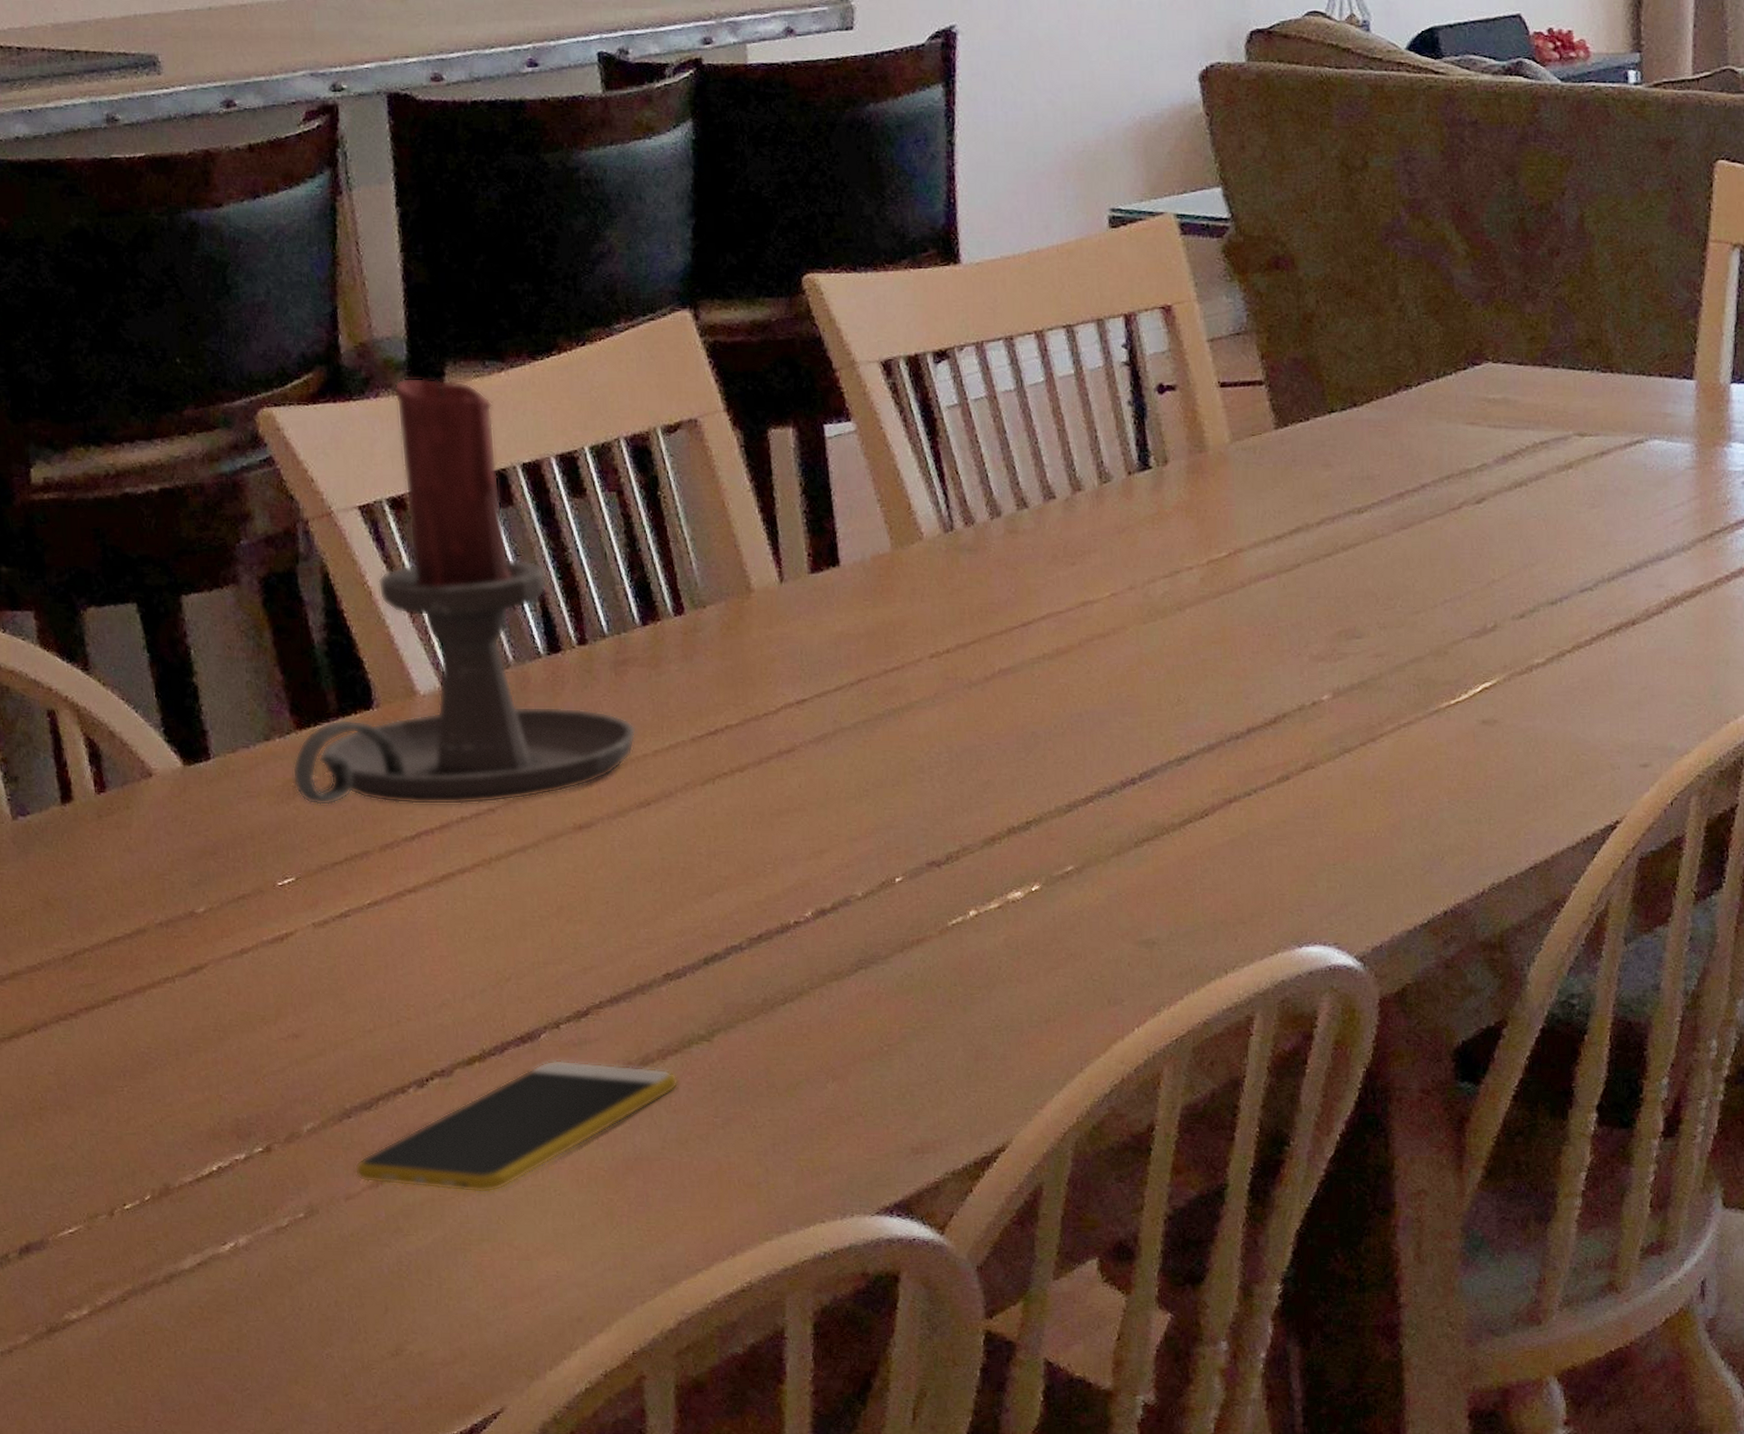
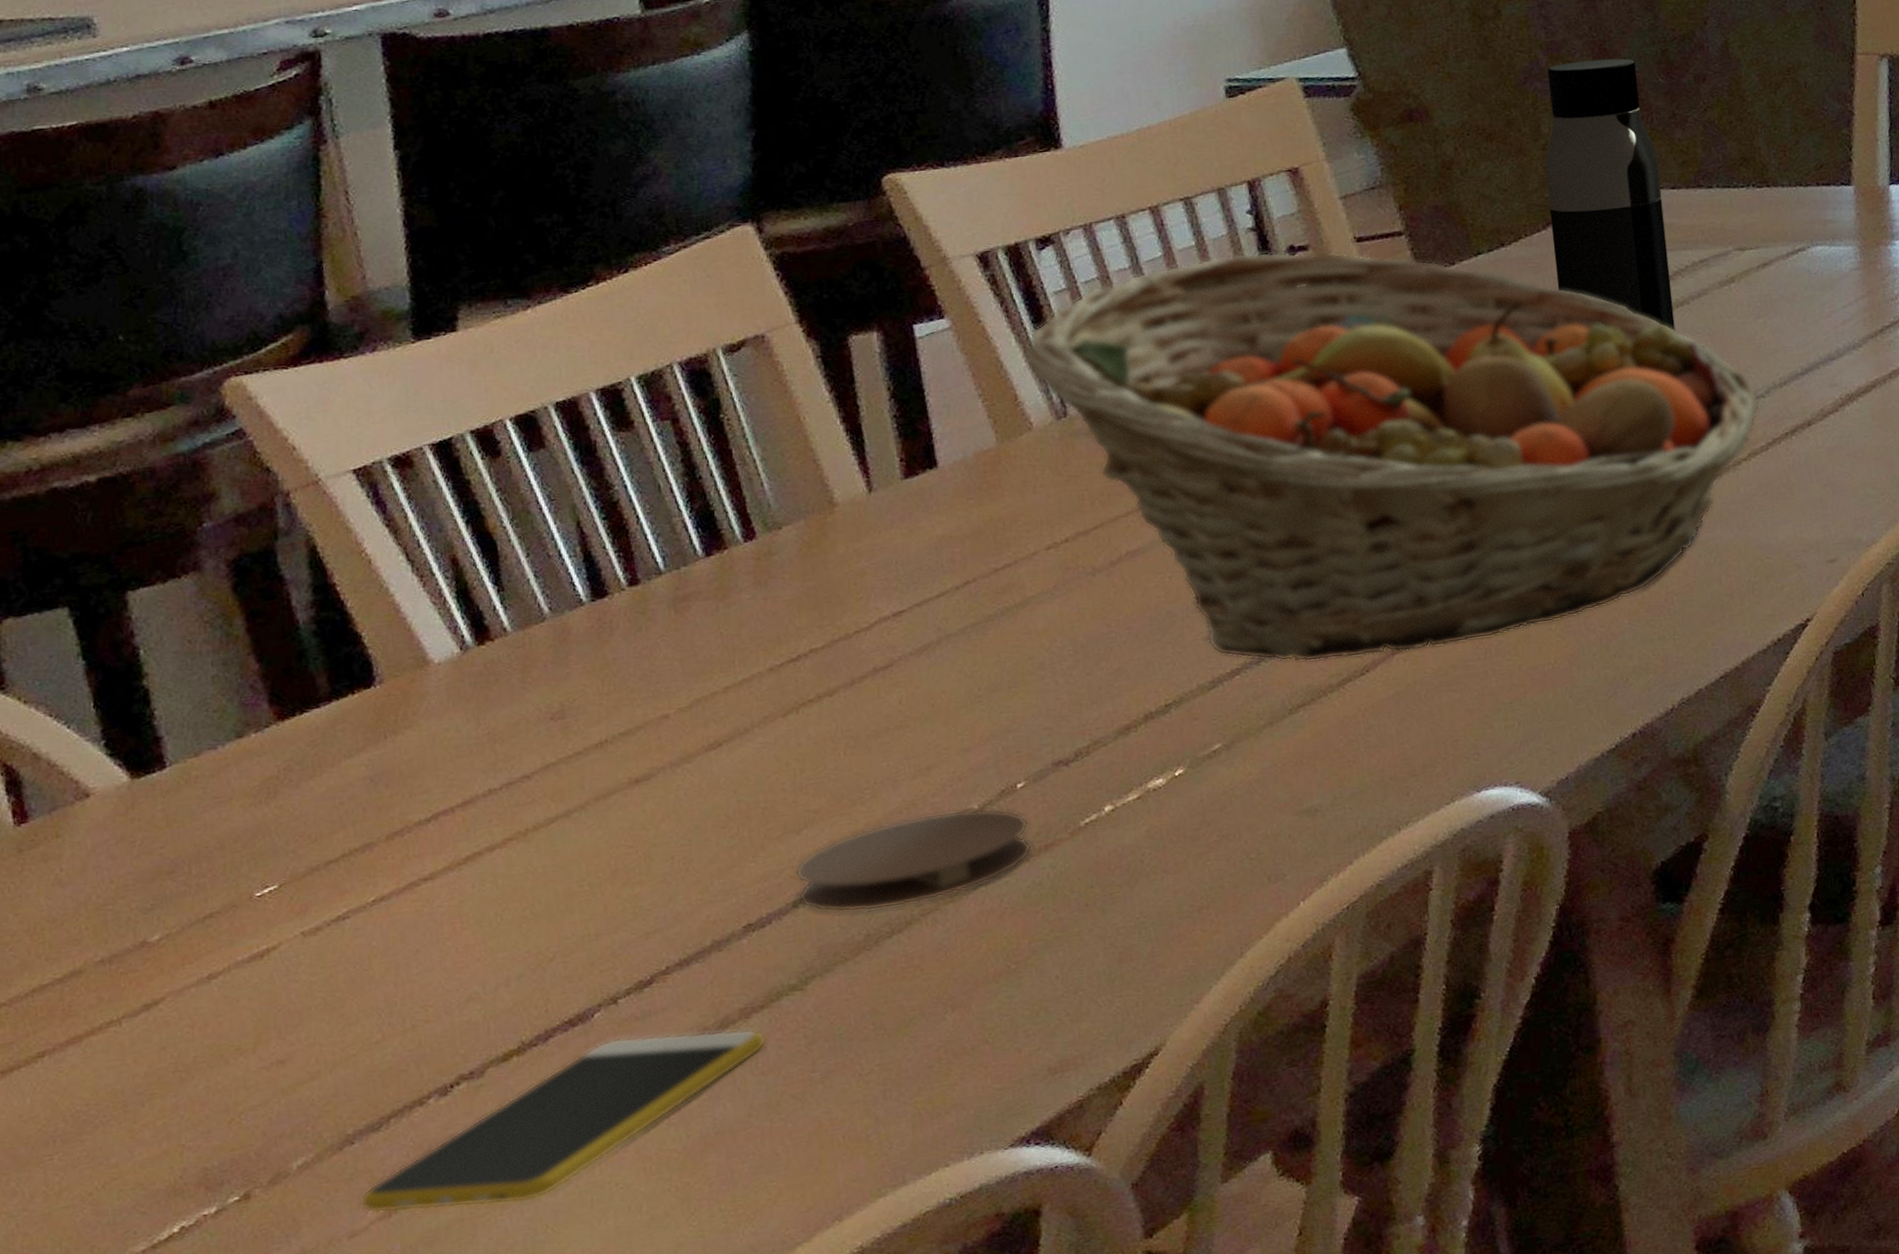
candle holder: present [292,377,637,806] -> none [272,324,704,801]
coaster: none [706,895,907,978] -> present [794,808,1033,913]
fruit basket: none [918,386,1587,801] -> present [1024,252,1760,662]
water bottle: none [1400,222,1514,512] -> present [1545,58,1677,331]

